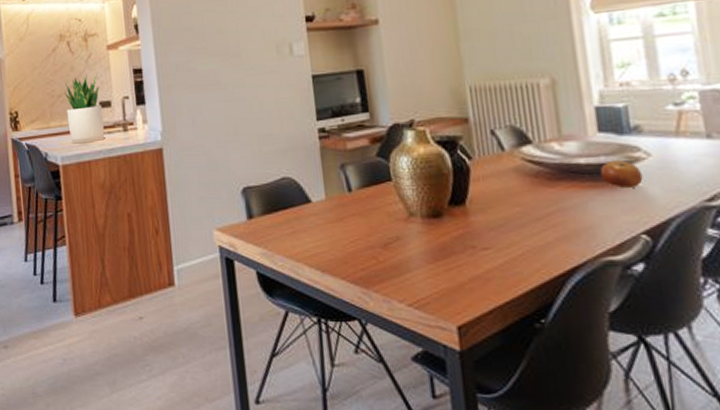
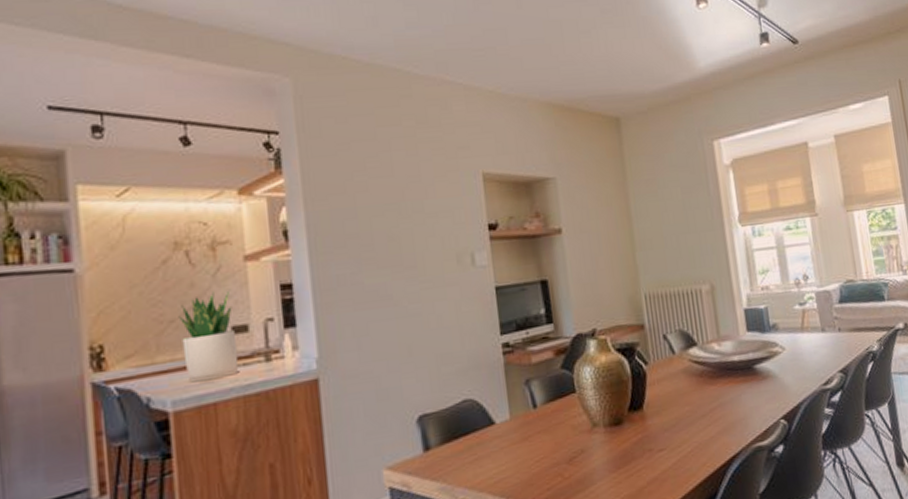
fruit: present [600,161,643,188] -> none [749,355,781,380]

